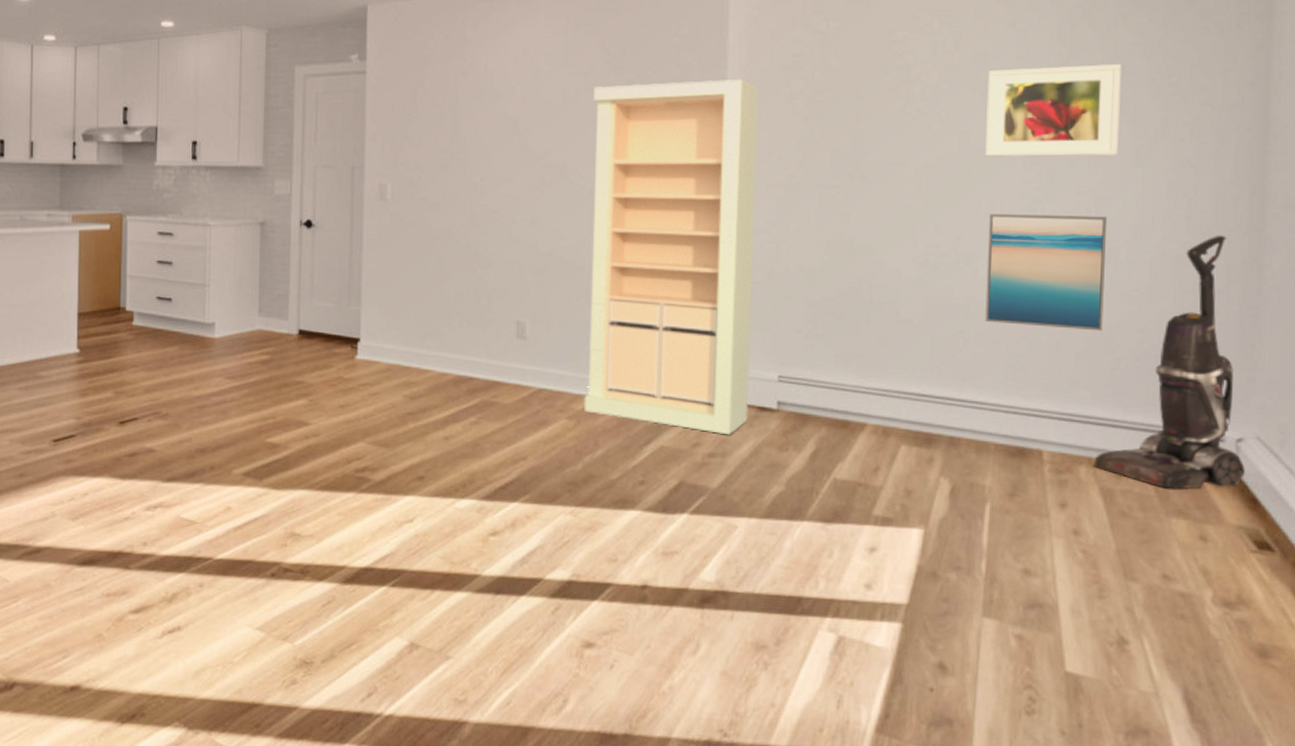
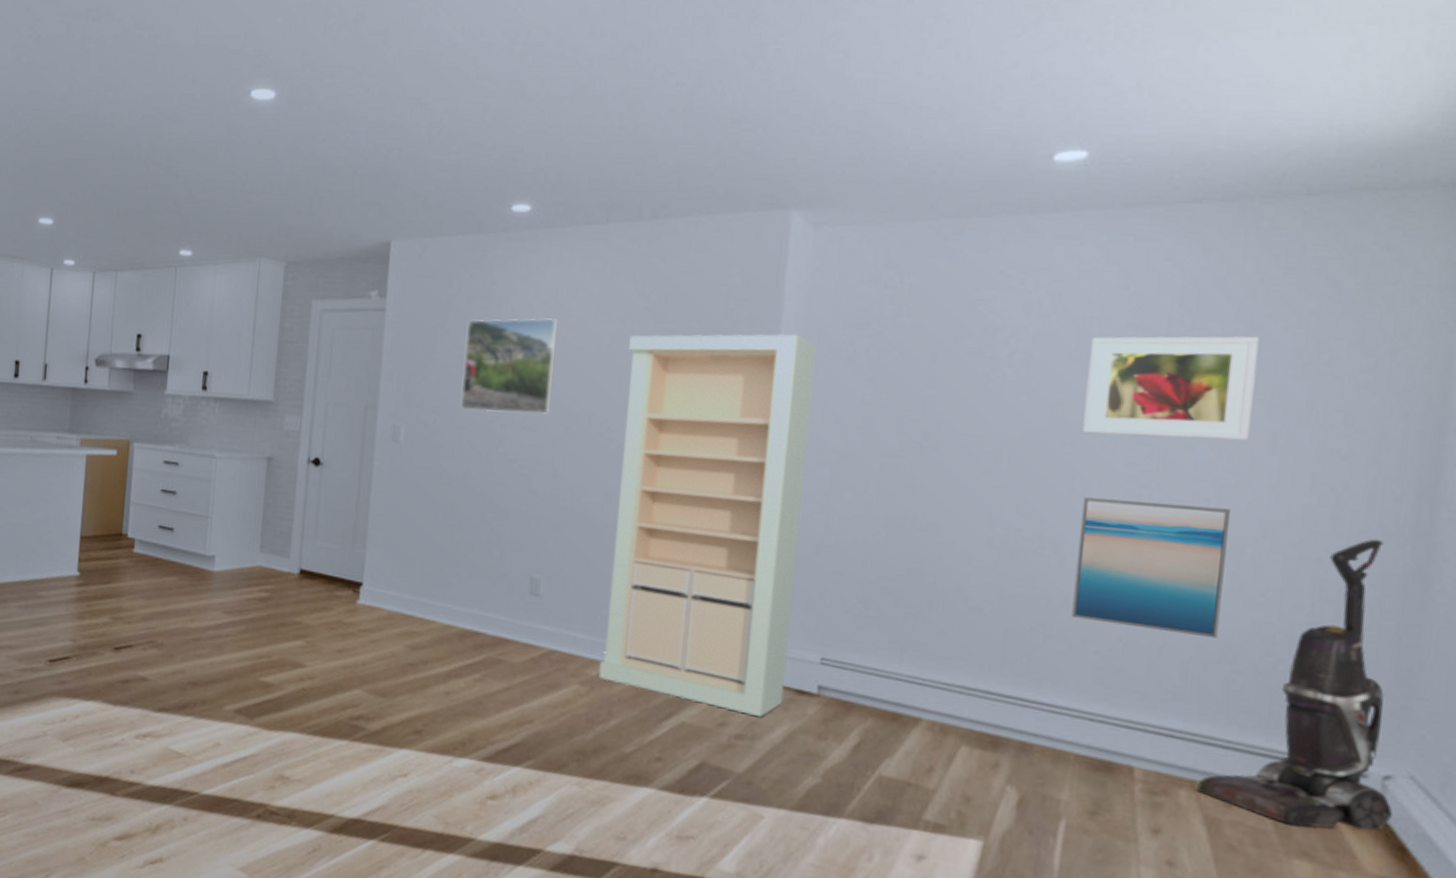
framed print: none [443,74,528,166] -> present [461,318,559,415]

